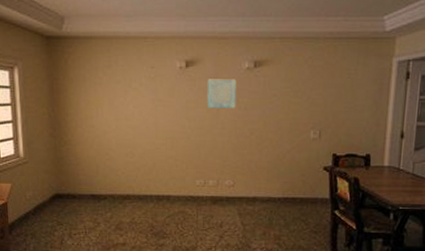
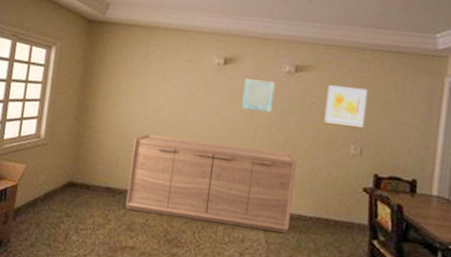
sideboard: none [110,142,264,215] -> present [125,134,298,233]
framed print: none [285,77,323,113] -> present [324,85,368,127]

